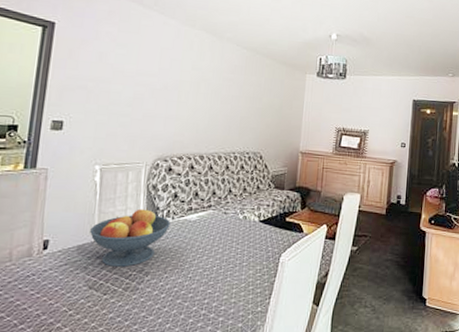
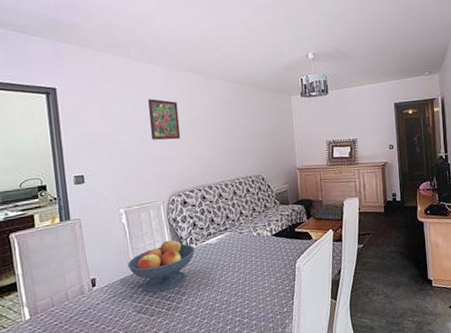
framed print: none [147,51,184,99] -> present [148,99,181,140]

